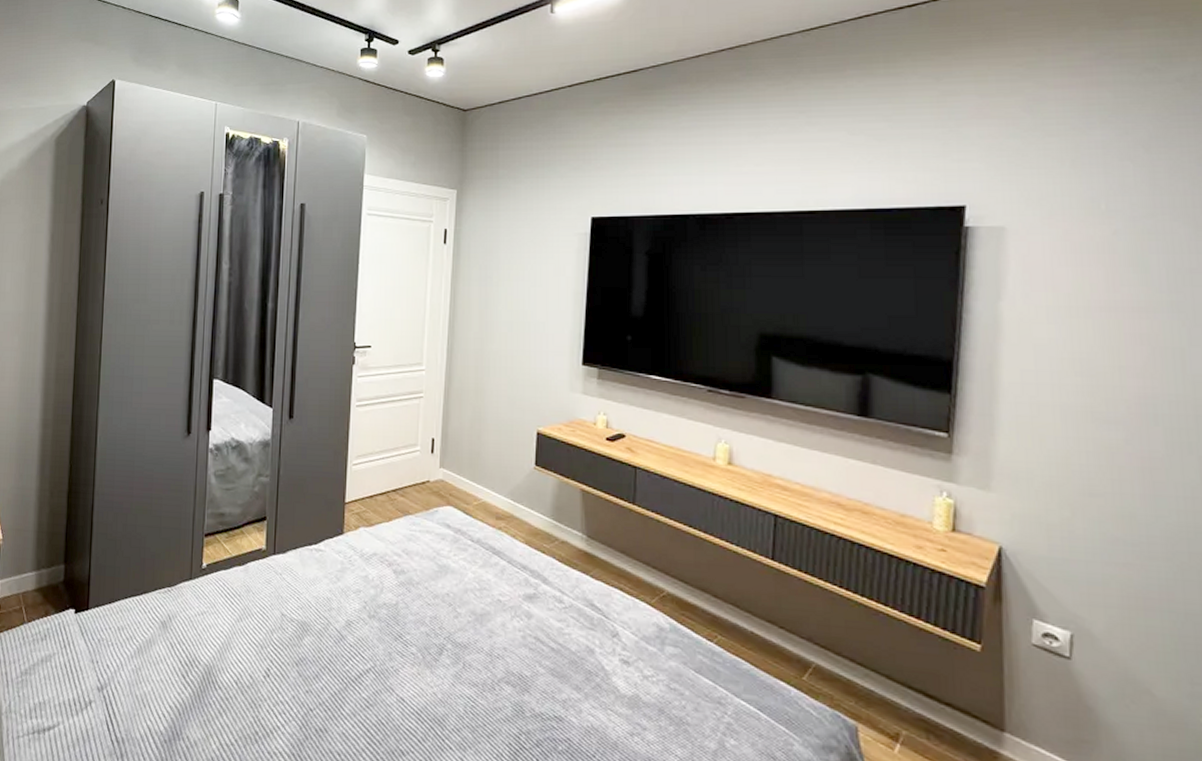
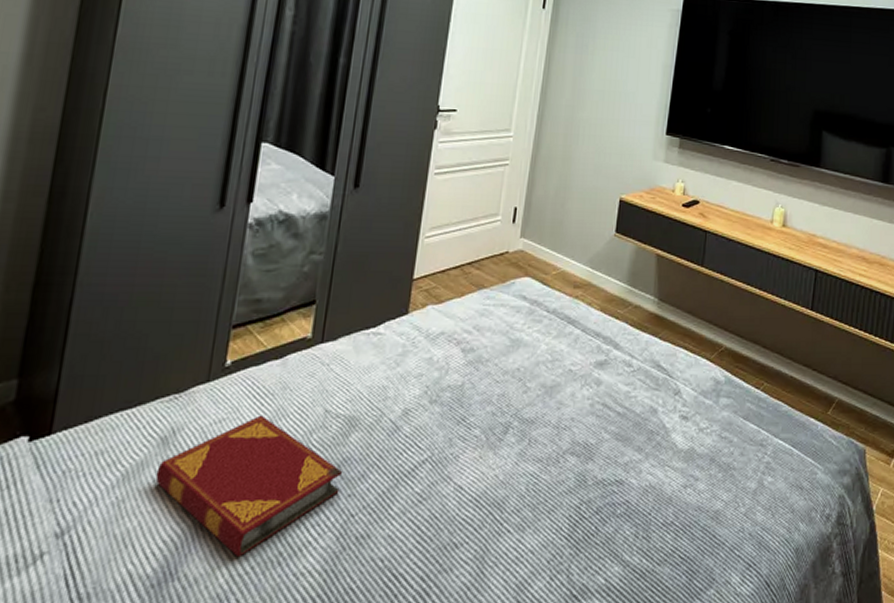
hardback book: none [160,612,301,730] -> present [155,415,343,558]

